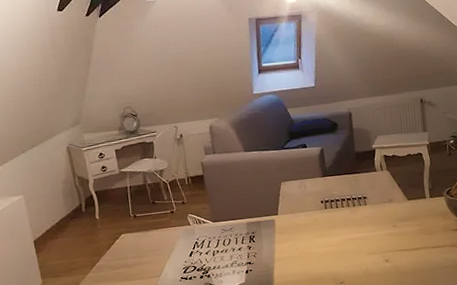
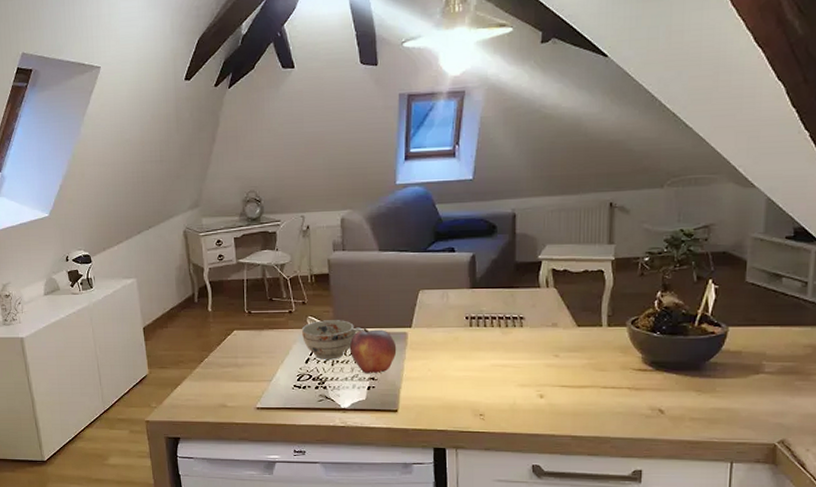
teacup: none [183,214,238,252] -> present [301,320,364,359]
fruit: none [226,219,268,260] -> present [349,327,397,374]

